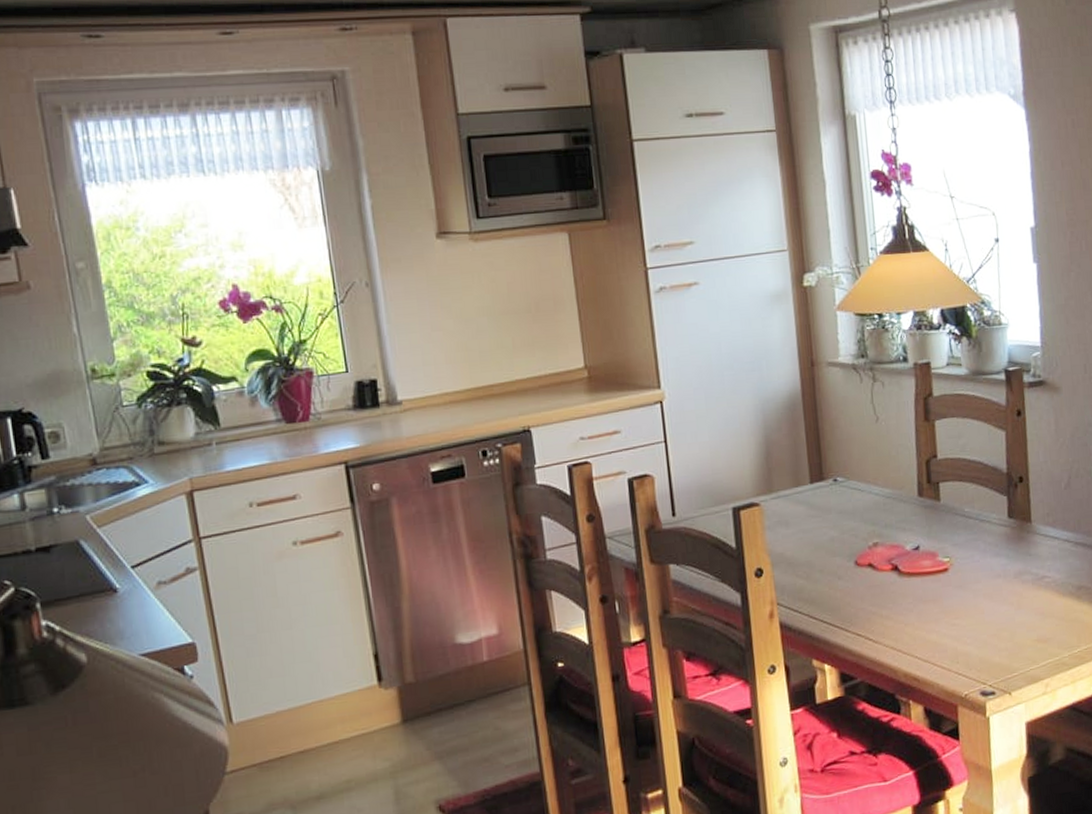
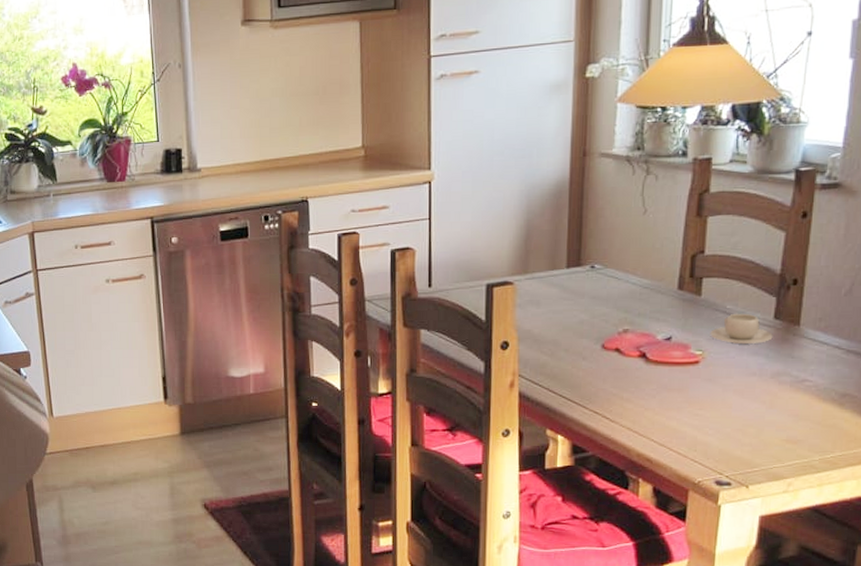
teacup: none [953,515,1010,548] -> present [710,313,773,345]

